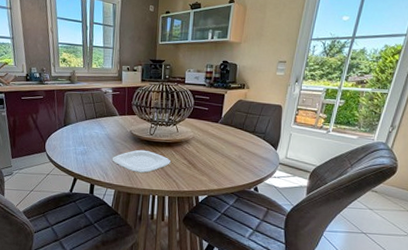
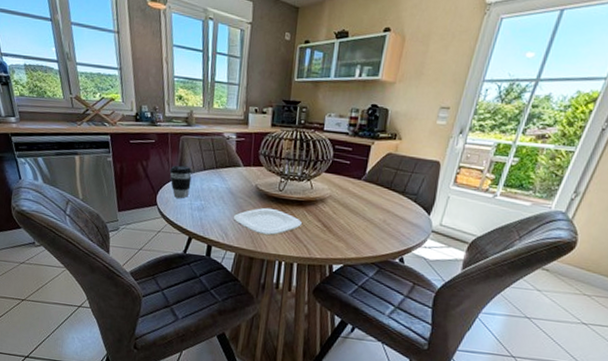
coffee cup: none [56,116,76,145] -> present [169,165,192,199]

